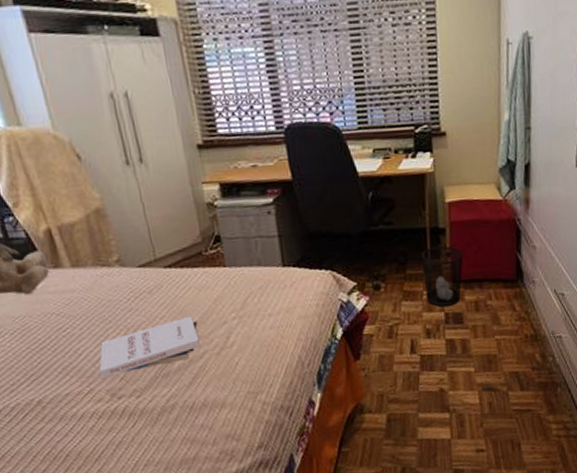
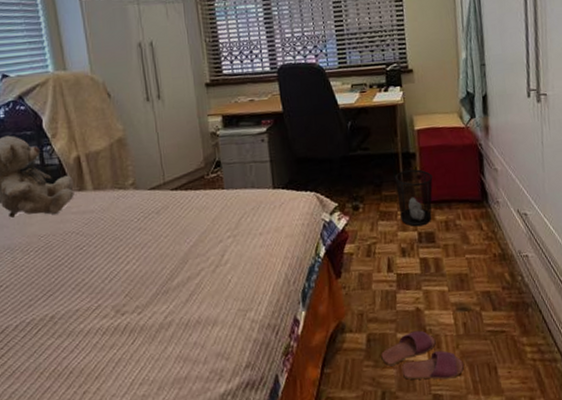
books: present [99,316,201,379] -> none [107,235,198,296]
slippers: none [402,410,487,457] -> present [381,330,464,380]

